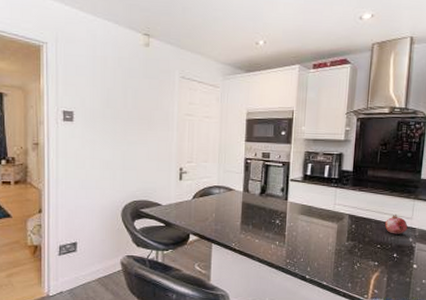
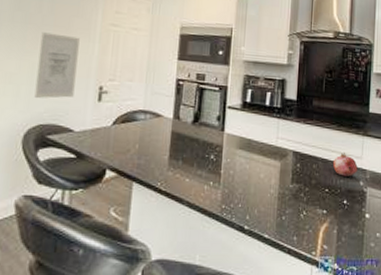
wall art: none [128,125,160,180] -> present [34,32,80,98]

